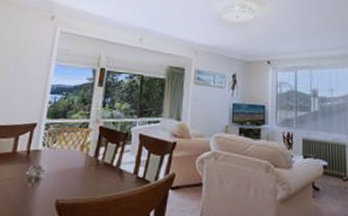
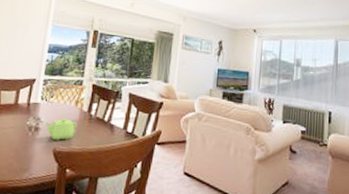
teapot: none [45,166,82,191] -> present [44,118,77,140]

